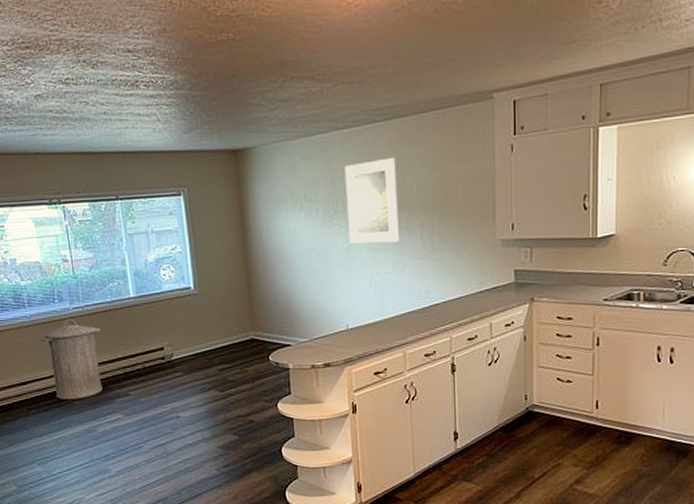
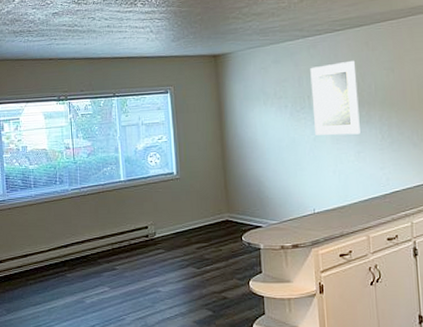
trash can: present [40,319,103,400] -> none [42,199,94,272]

